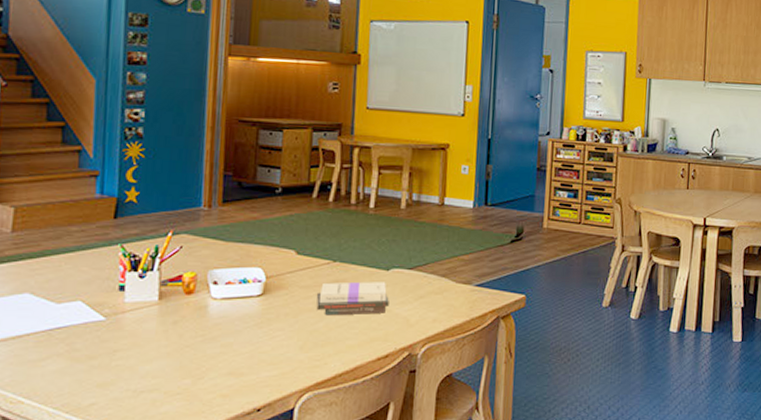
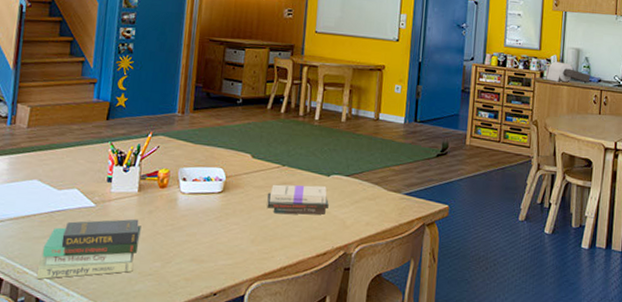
books: none [35,331,165,409] -> present [36,219,141,280]
paper towel holder: none [629,133,678,156] -> present [546,61,591,82]

